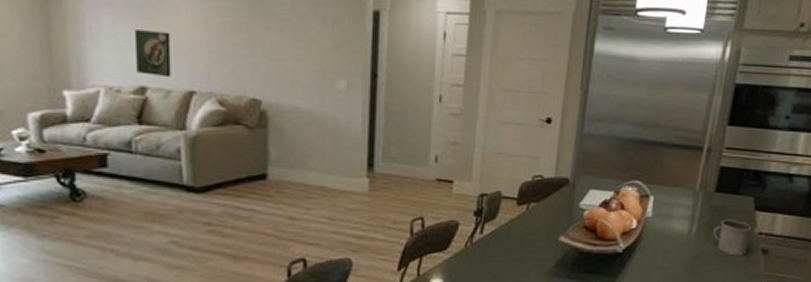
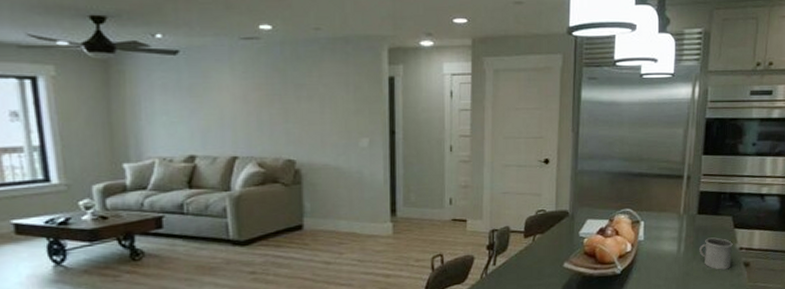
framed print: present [134,30,171,78] -> none [183,107,217,146]

